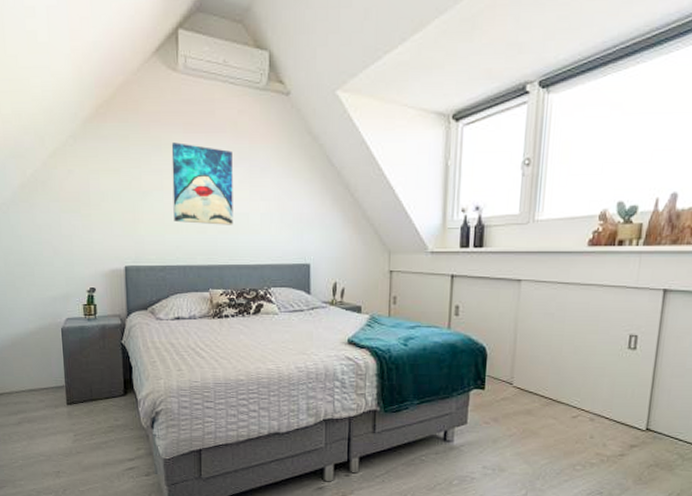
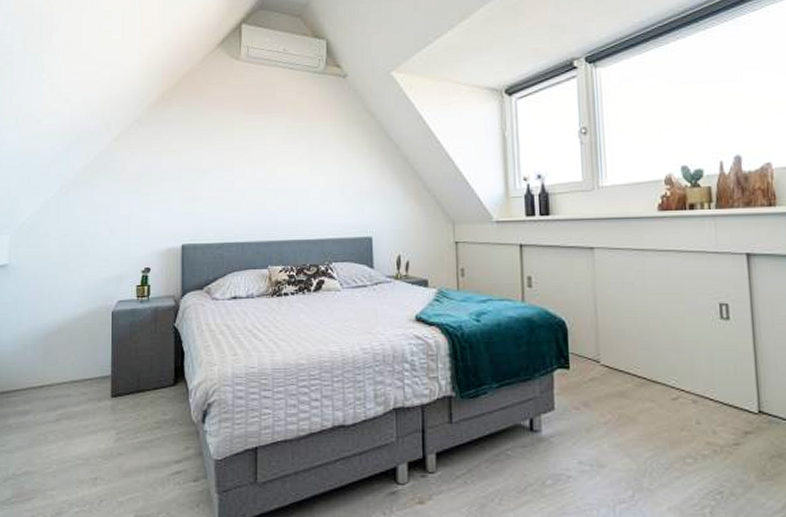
wall art: present [171,142,233,225] -> none [232,123,293,201]

